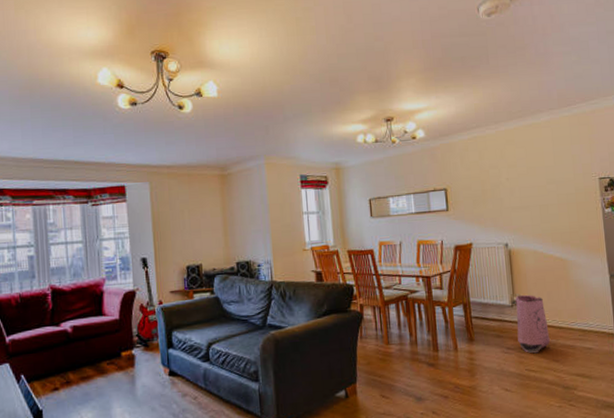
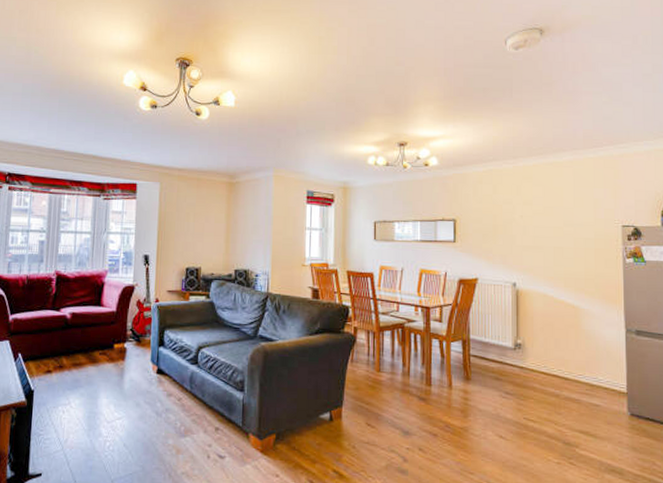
bag: present [515,294,550,354] -> none [518,338,553,403]

